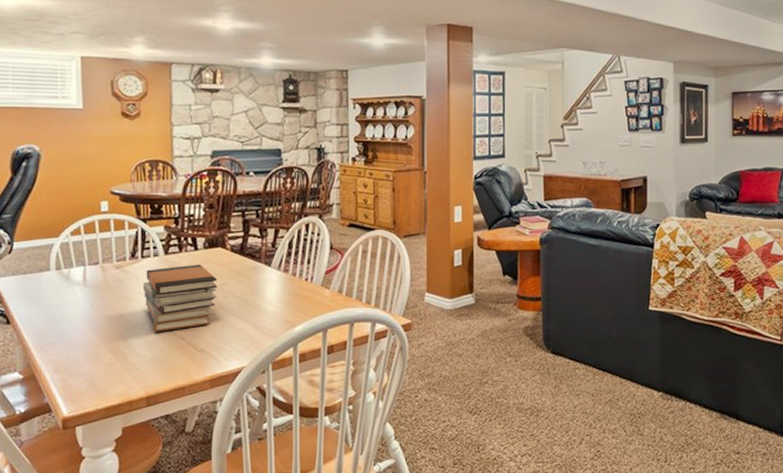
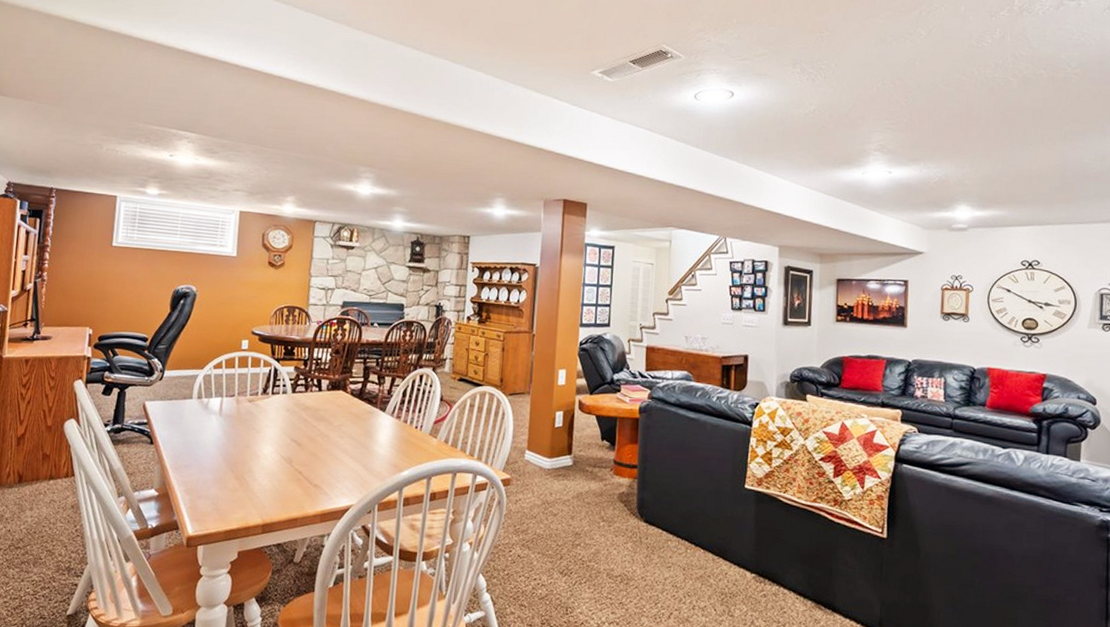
book stack: present [143,264,218,332] -> none [270,404,337,464]

